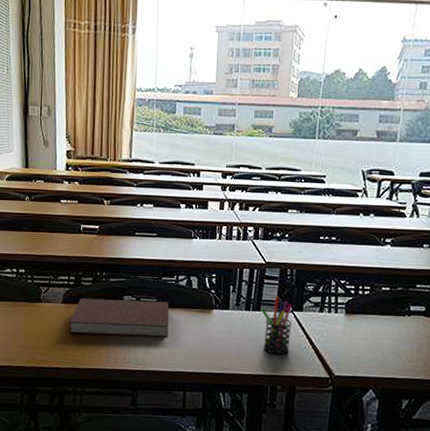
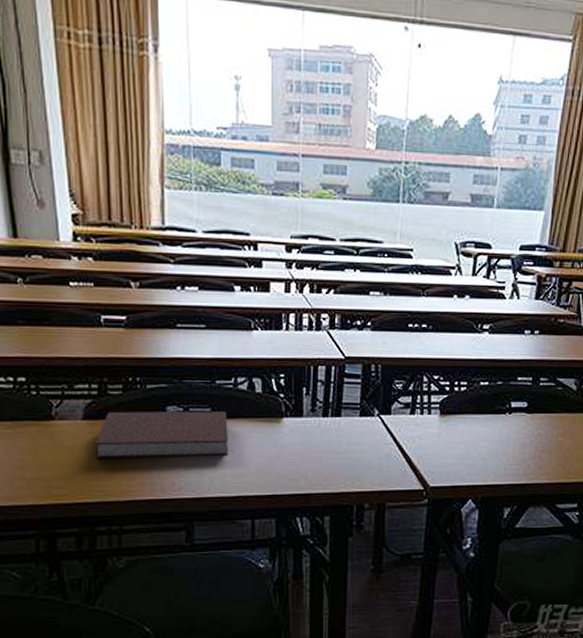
pen holder: present [260,296,292,355] -> none [341,398,379,468]

